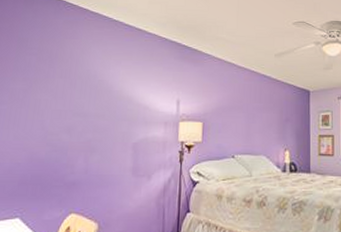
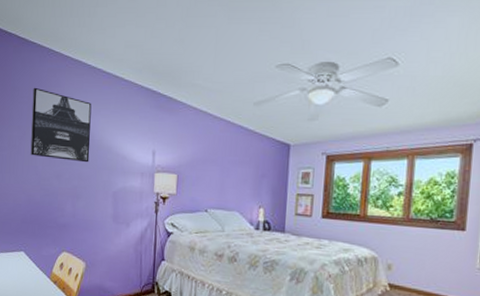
wall art: none [36,38,112,114] -> present [30,87,92,163]

